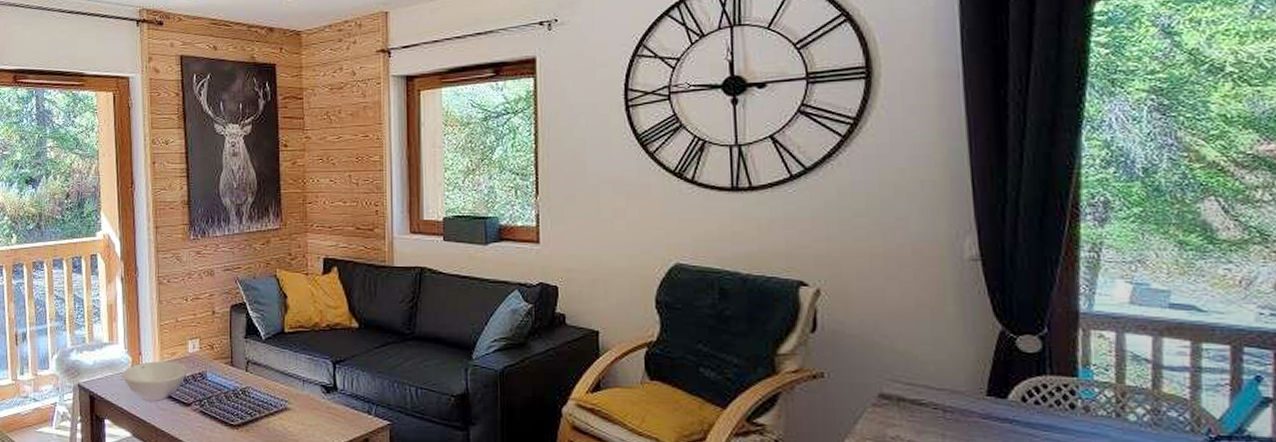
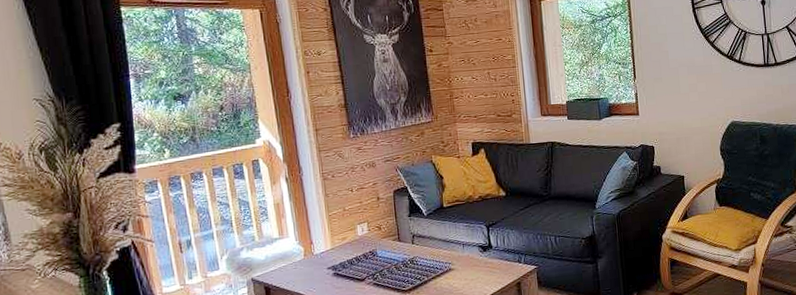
bowl: present [122,361,187,402] -> none [295,245,359,284]

